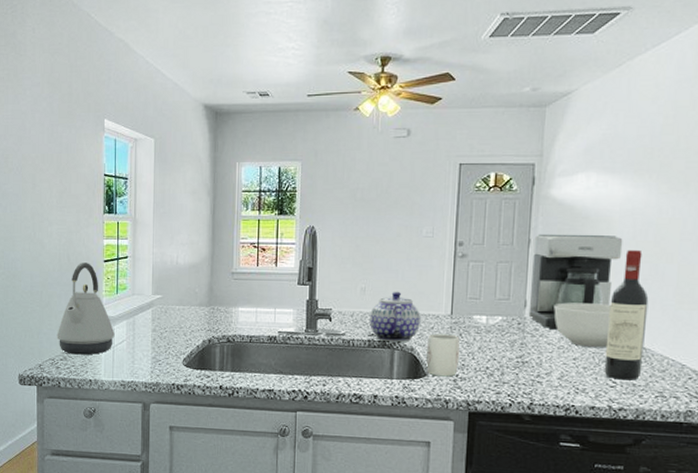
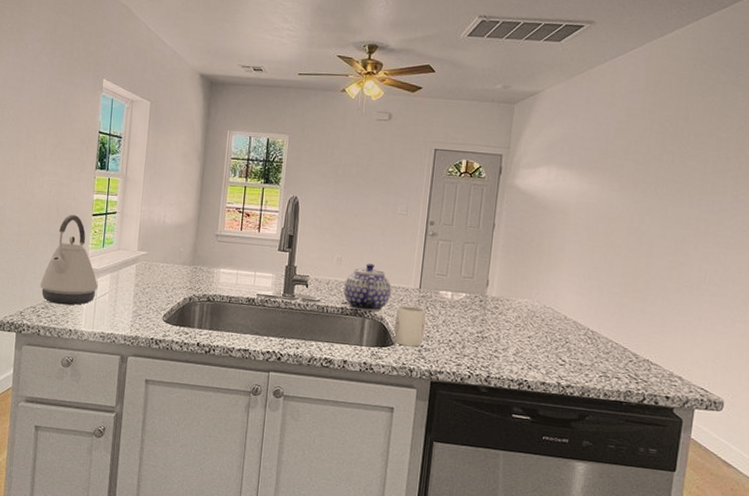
coffee maker: present [528,233,623,330] -> none [490,219,578,309]
bowl: present [553,302,611,348] -> none [512,284,564,329]
wine bottle: present [604,250,649,381] -> none [555,240,598,360]

